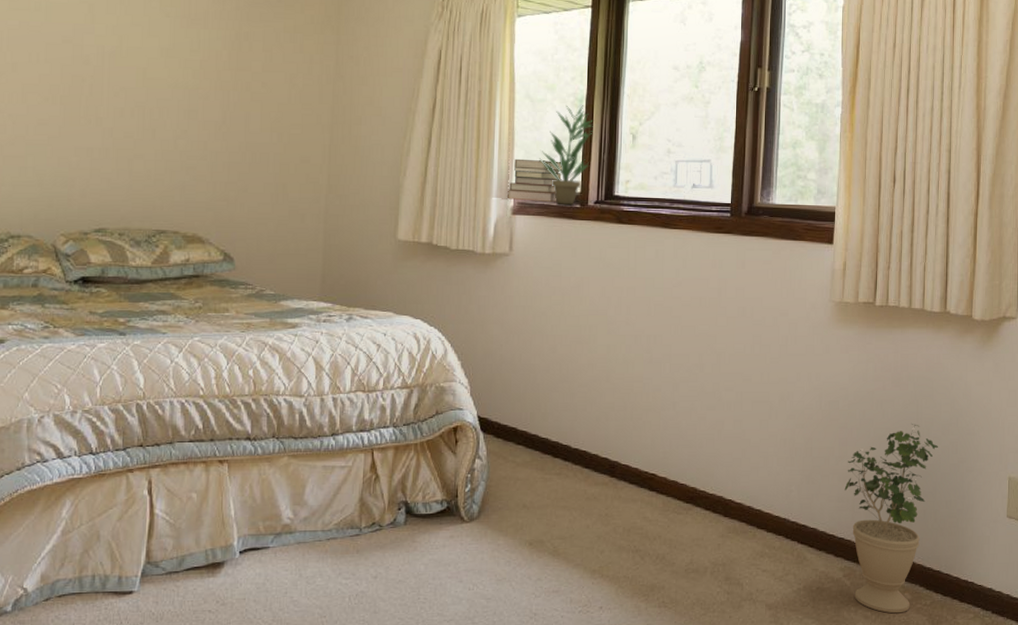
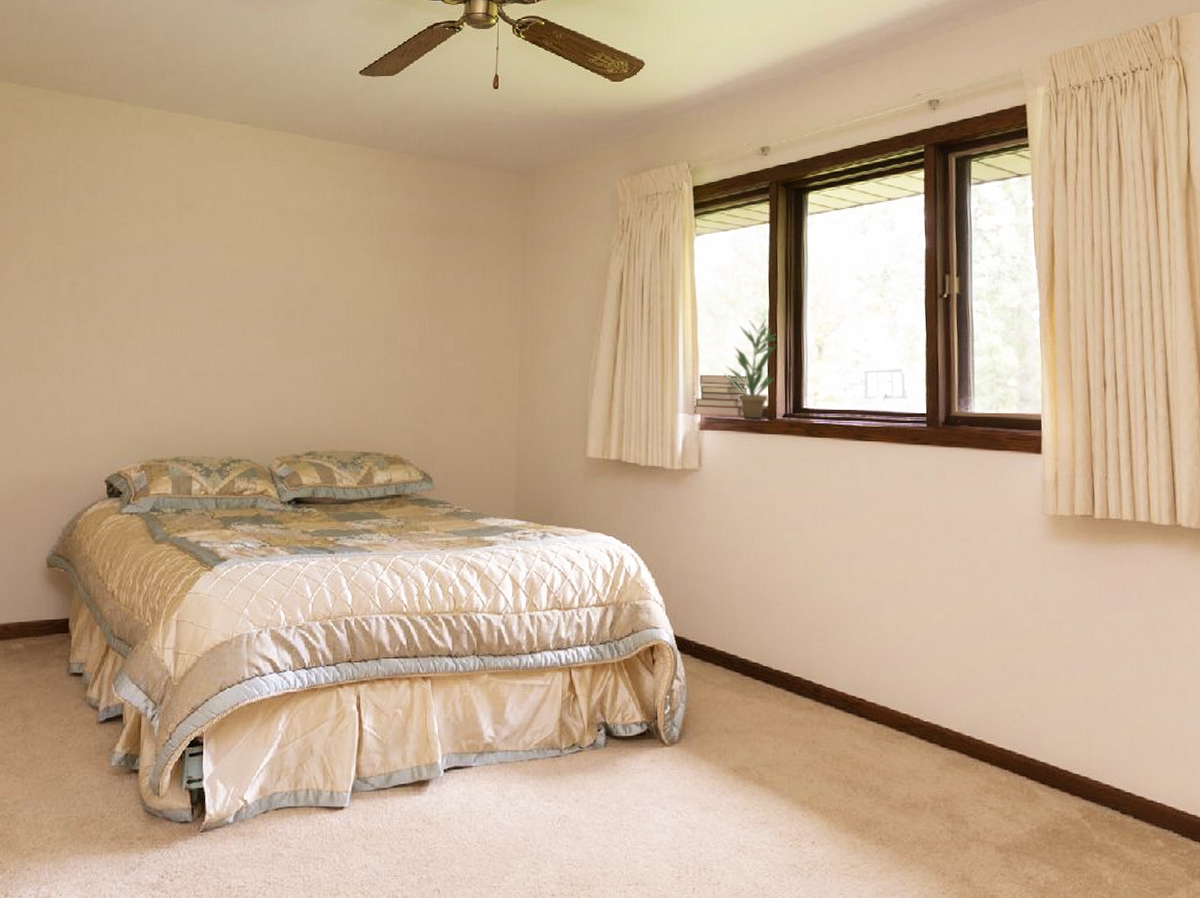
potted plant: present [844,424,939,614] -> none [1075,648,1182,863]

